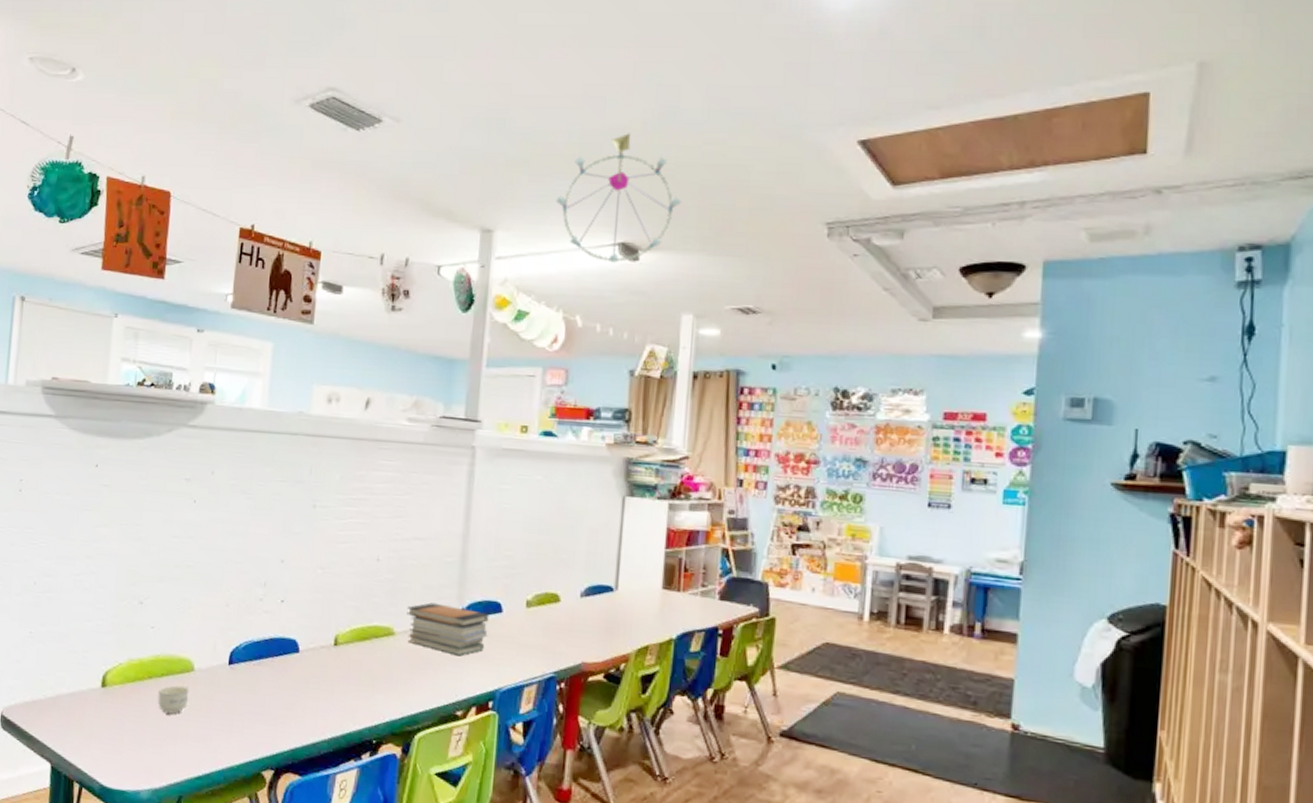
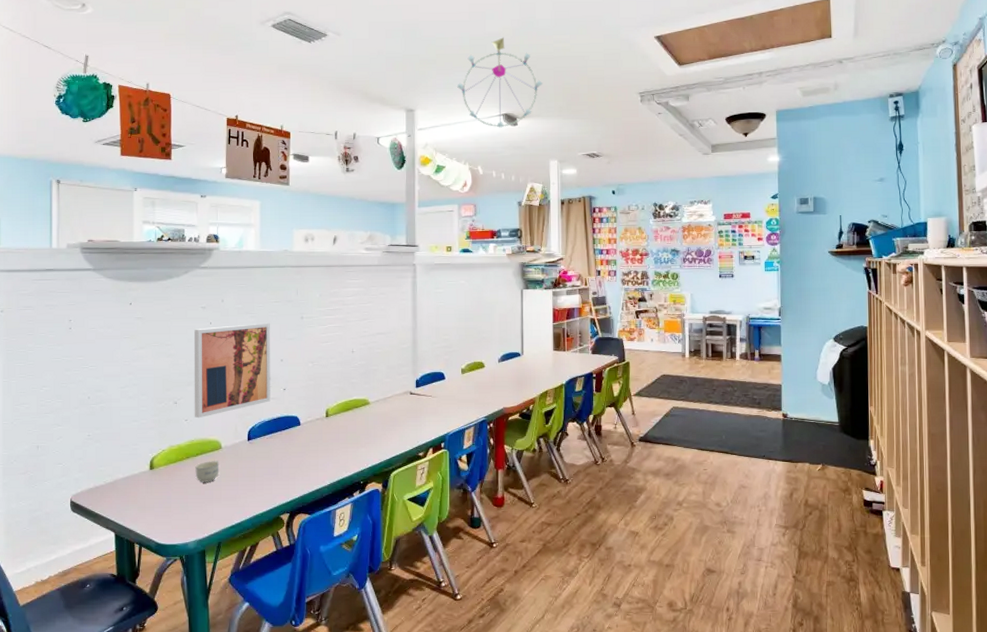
wall art: none [162,507,272,627] -> present [193,322,271,419]
book stack: present [406,602,489,656] -> none [377,378,436,414]

